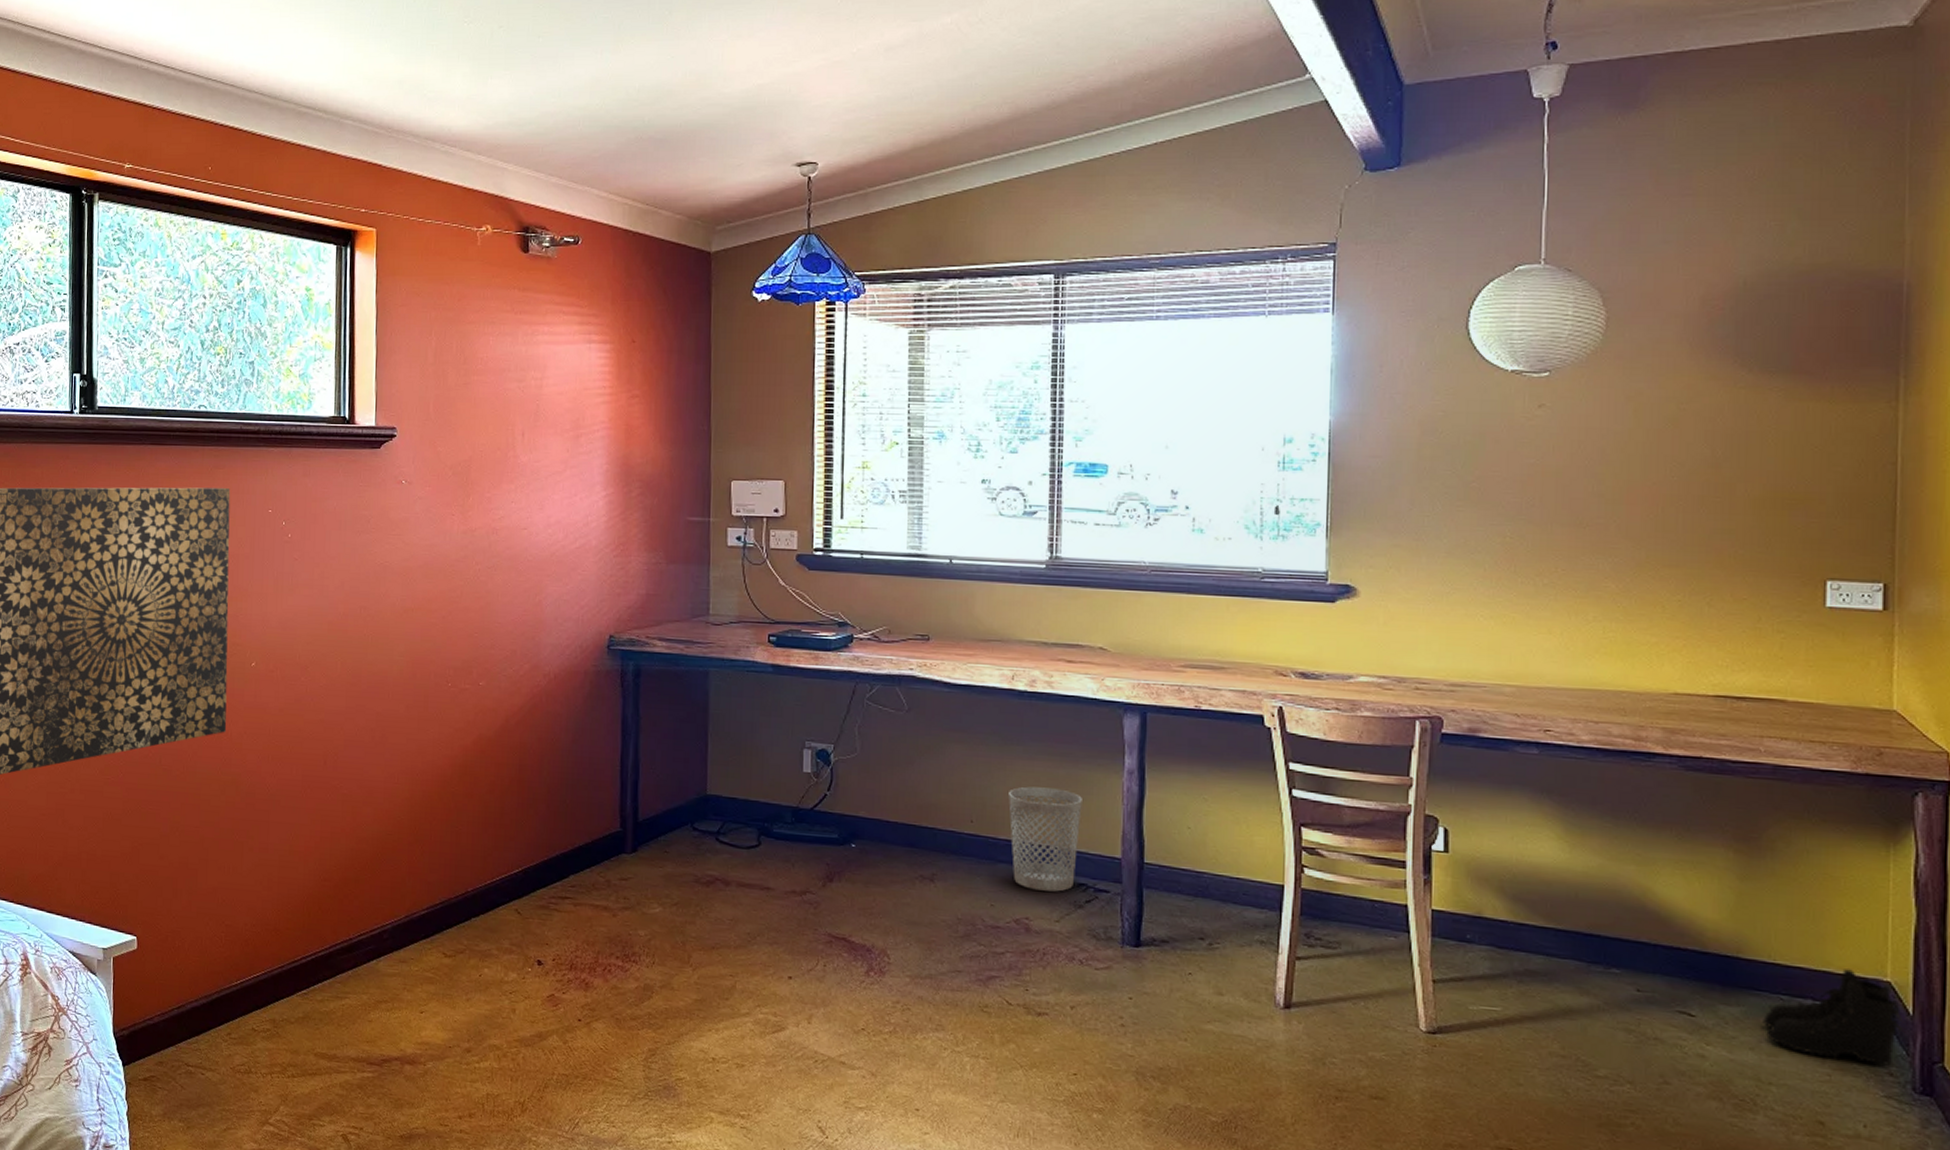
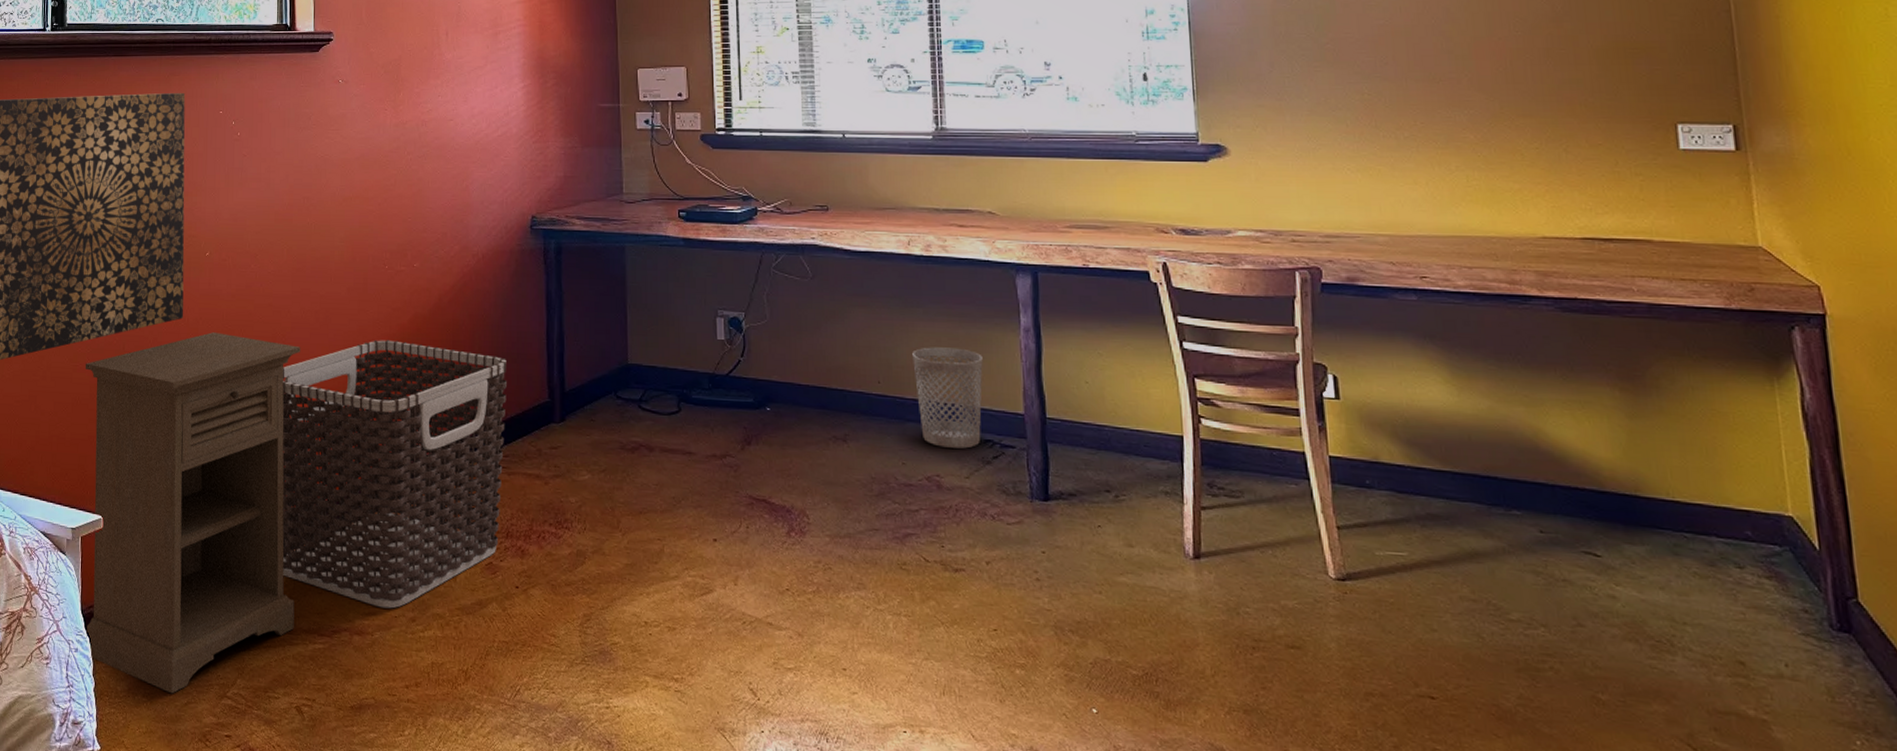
nightstand: none [117,748,355,1120] -> present [85,332,301,694]
clothes hamper: none [330,761,577,1039] -> present [282,340,507,609]
boots: present [1763,969,1902,1066] -> none [1669,504,1811,602]

